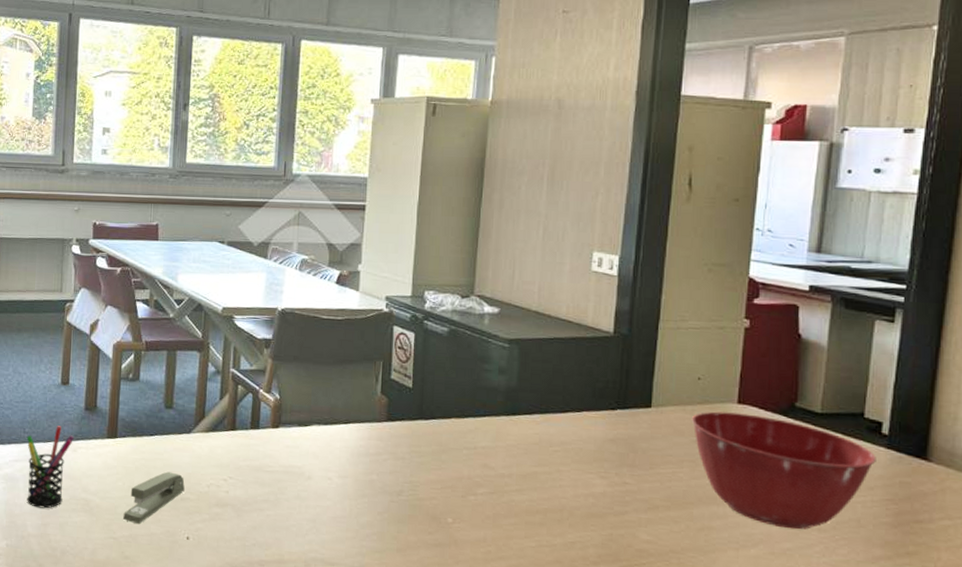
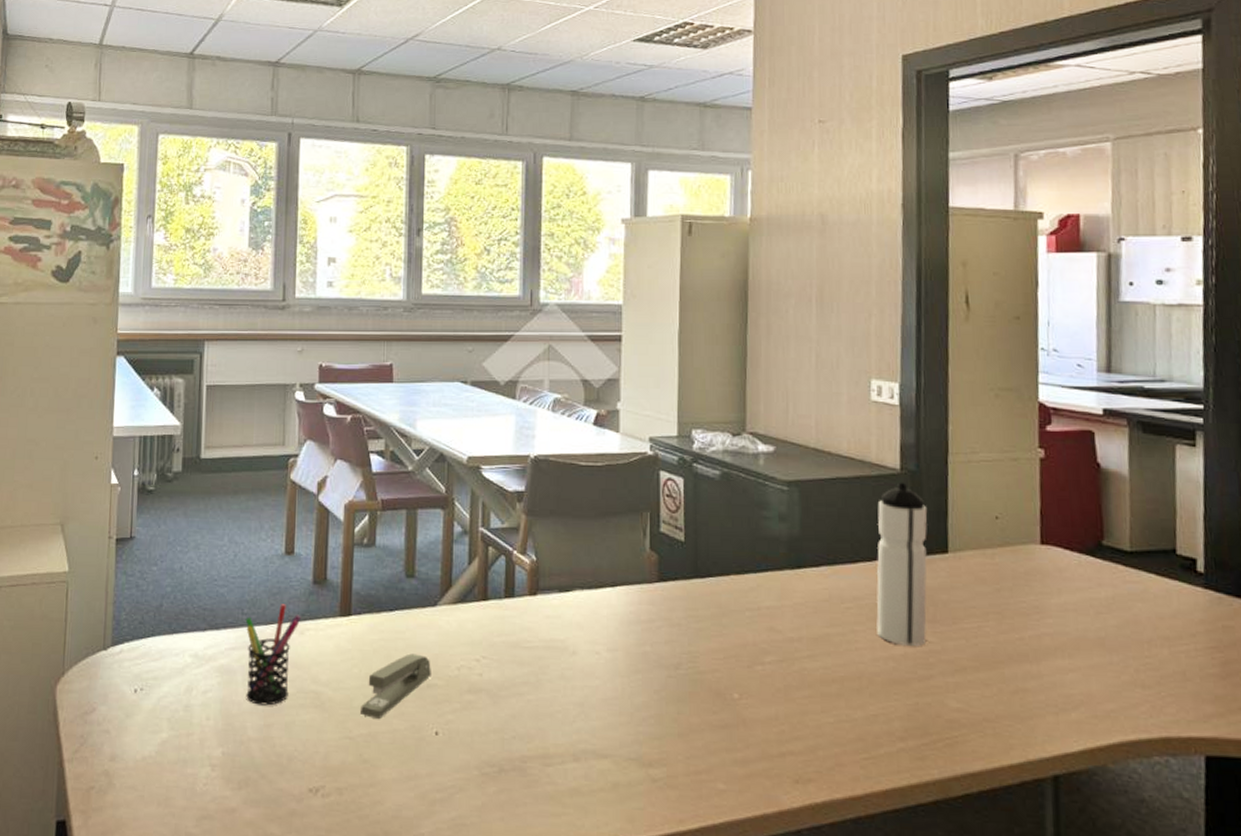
water bottle: none [580,344,636,486] -> present [876,482,928,646]
mixing bowl: present [691,411,876,530] -> none [992,554,1195,687]

